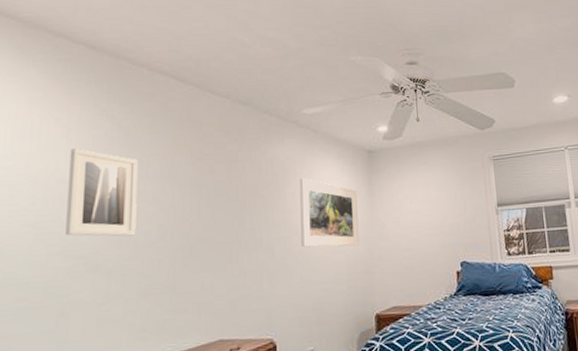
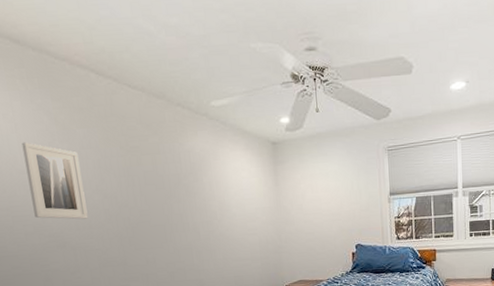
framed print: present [300,177,359,248] -> none [214,168,269,230]

